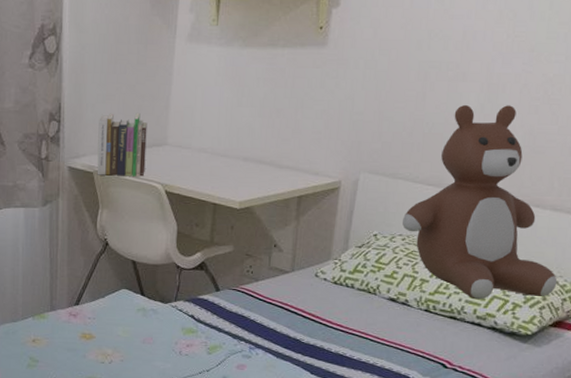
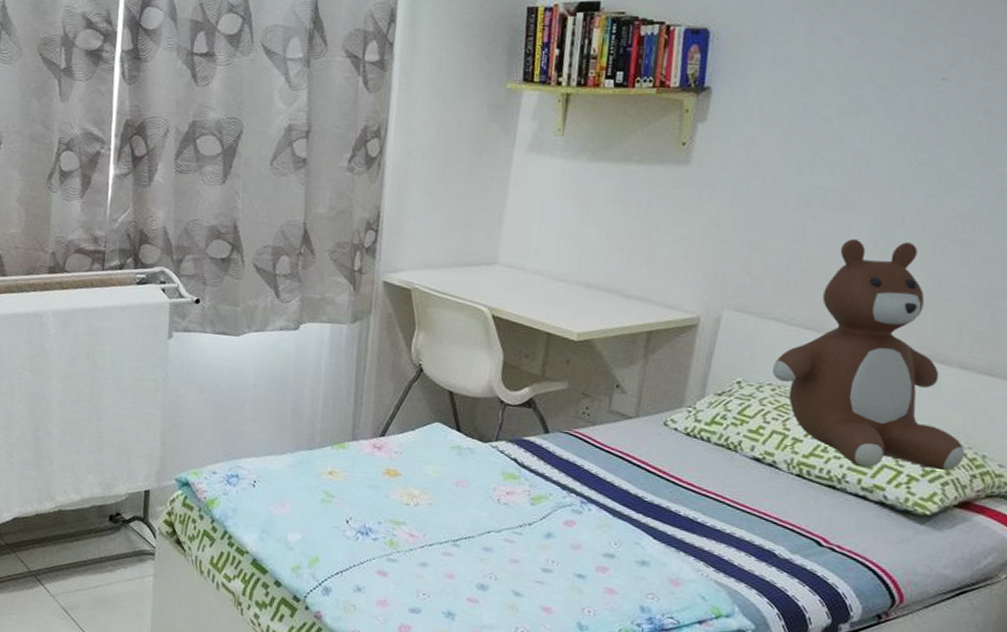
books: present [97,112,147,177] -> none [415,225,476,298]

